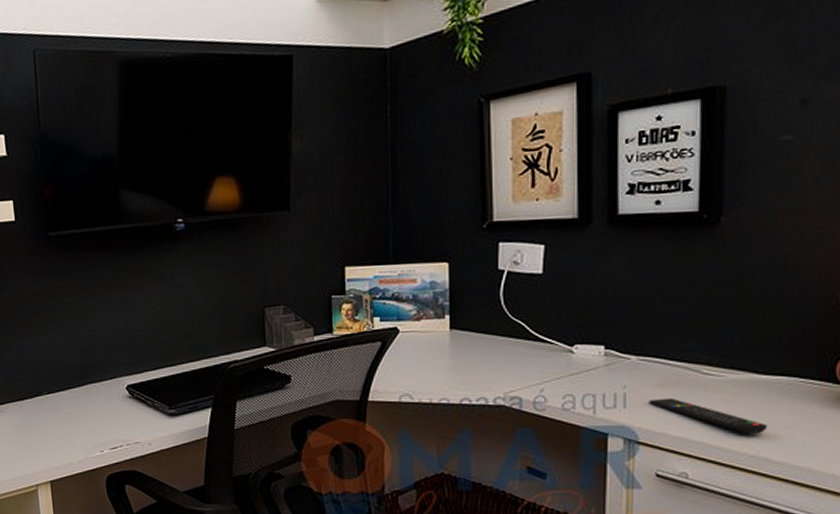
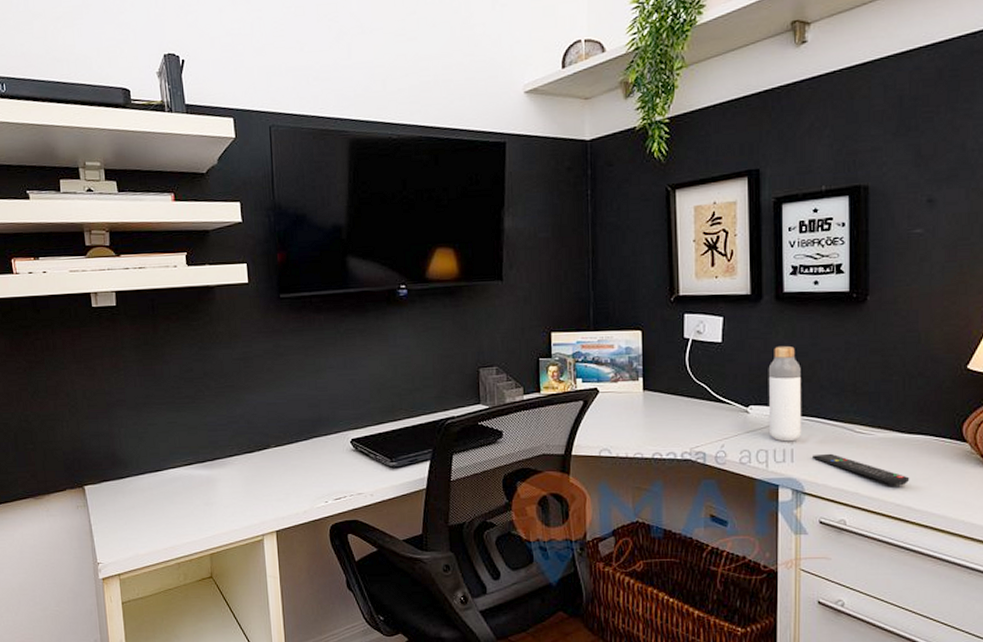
bottle: none [597,276,637,385] -> present [768,345,801,442]

